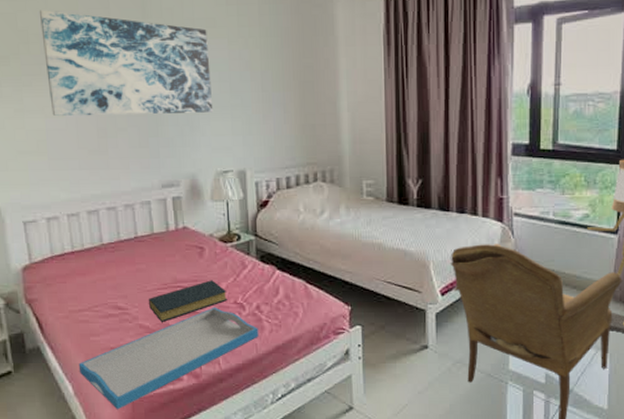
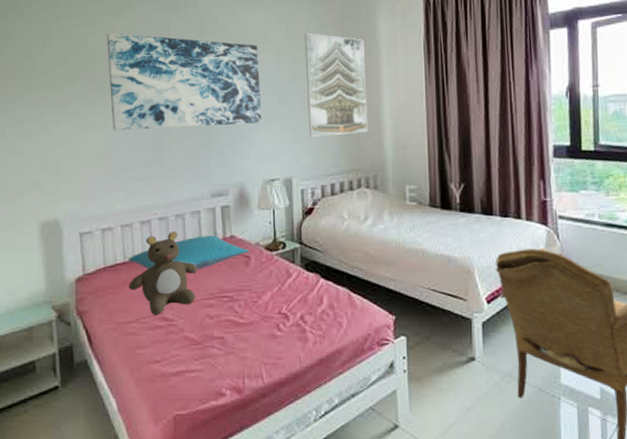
pillow: none [77,226,203,260] -> present [128,235,249,270]
teddy bear: none [78,222,149,303] -> present [128,231,197,315]
tray: present [78,307,259,410] -> none [124,317,302,428]
hardback book: present [148,280,228,322] -> none [194,289,272,334]
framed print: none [257,18,325,129] -> present [305,33,368,137]

